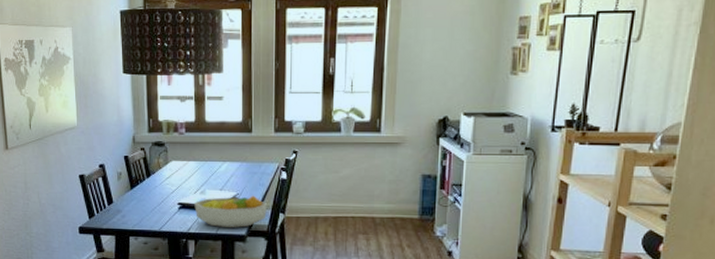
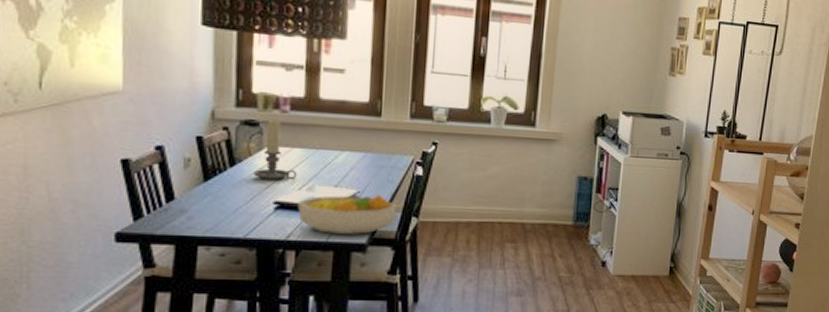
candle holder: none [163,140,193,186] -> present [253,119,298,180]

